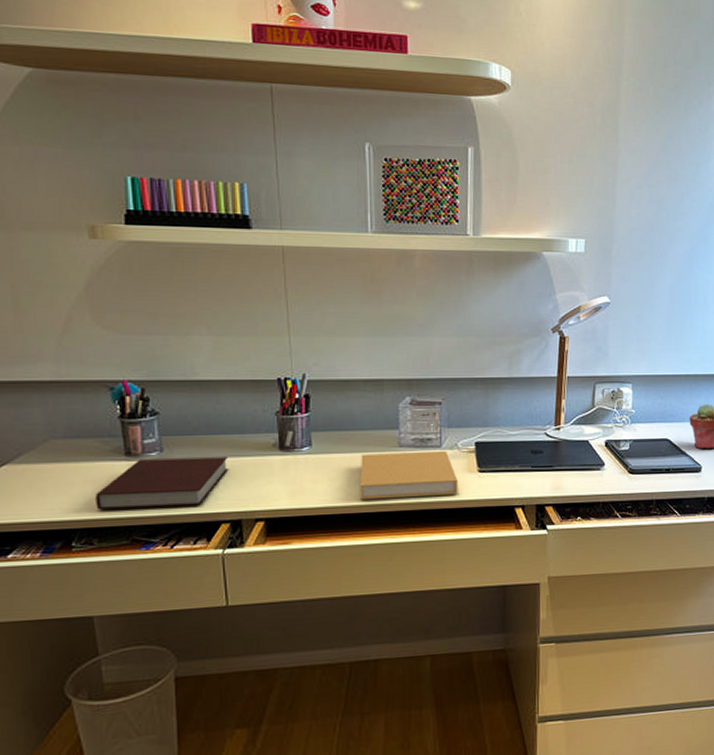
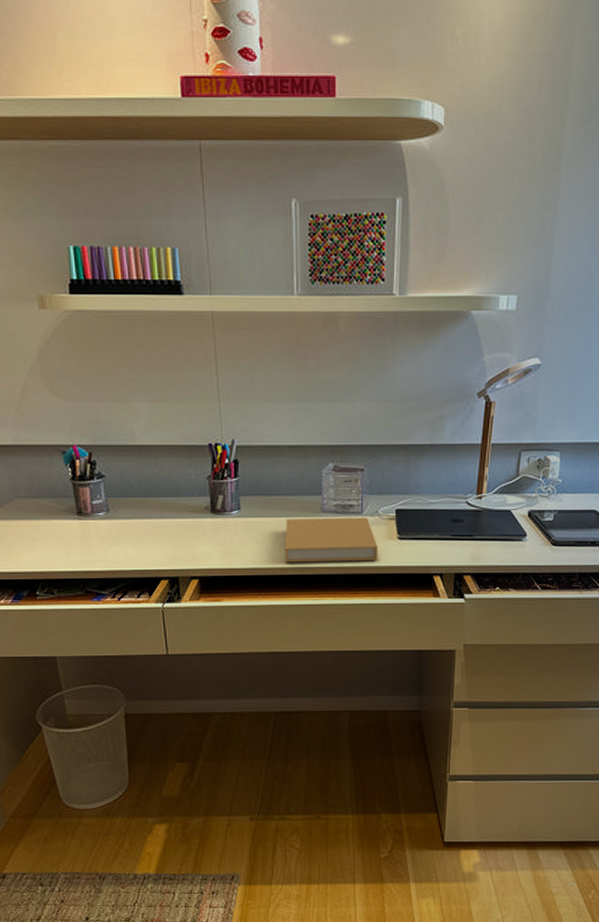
notebook: present [95,457,229,510] -> none [54,518,167,564]

